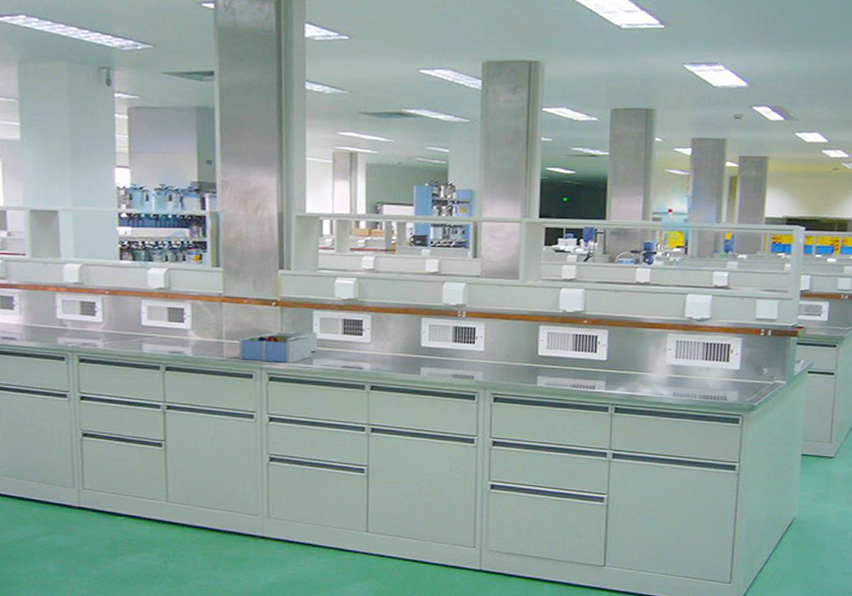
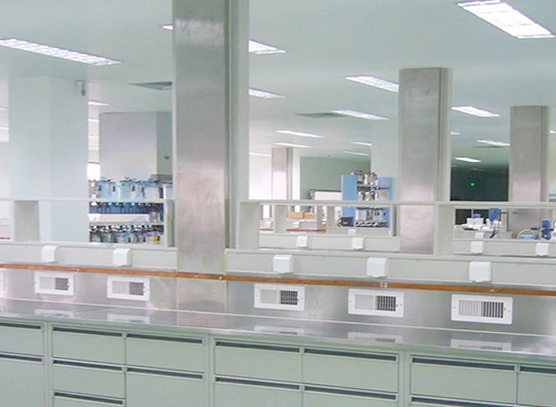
desk organizer: present [238,331,318,363] -> none [190,301,259,329]

